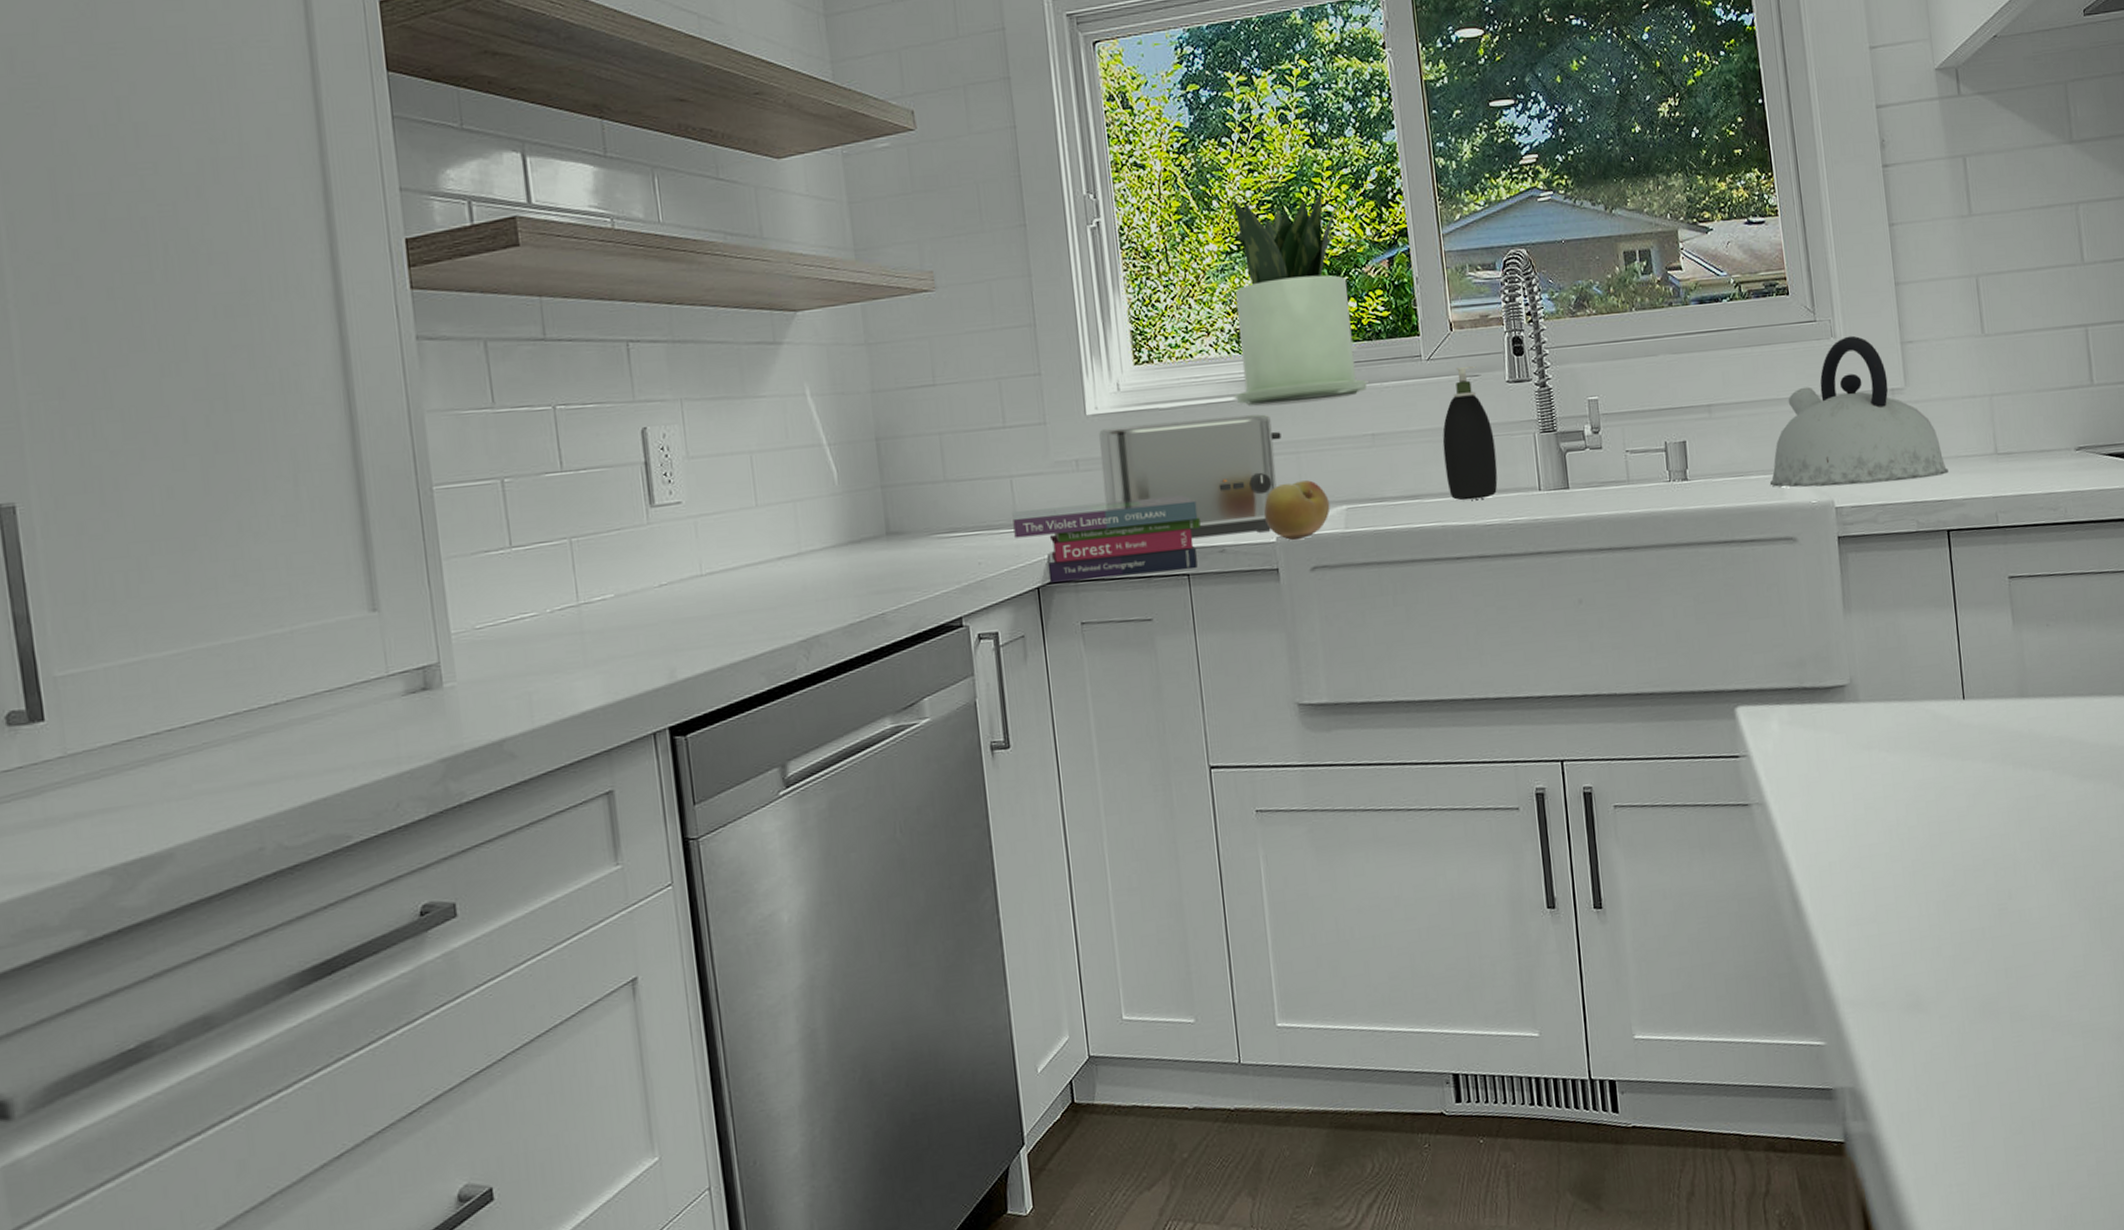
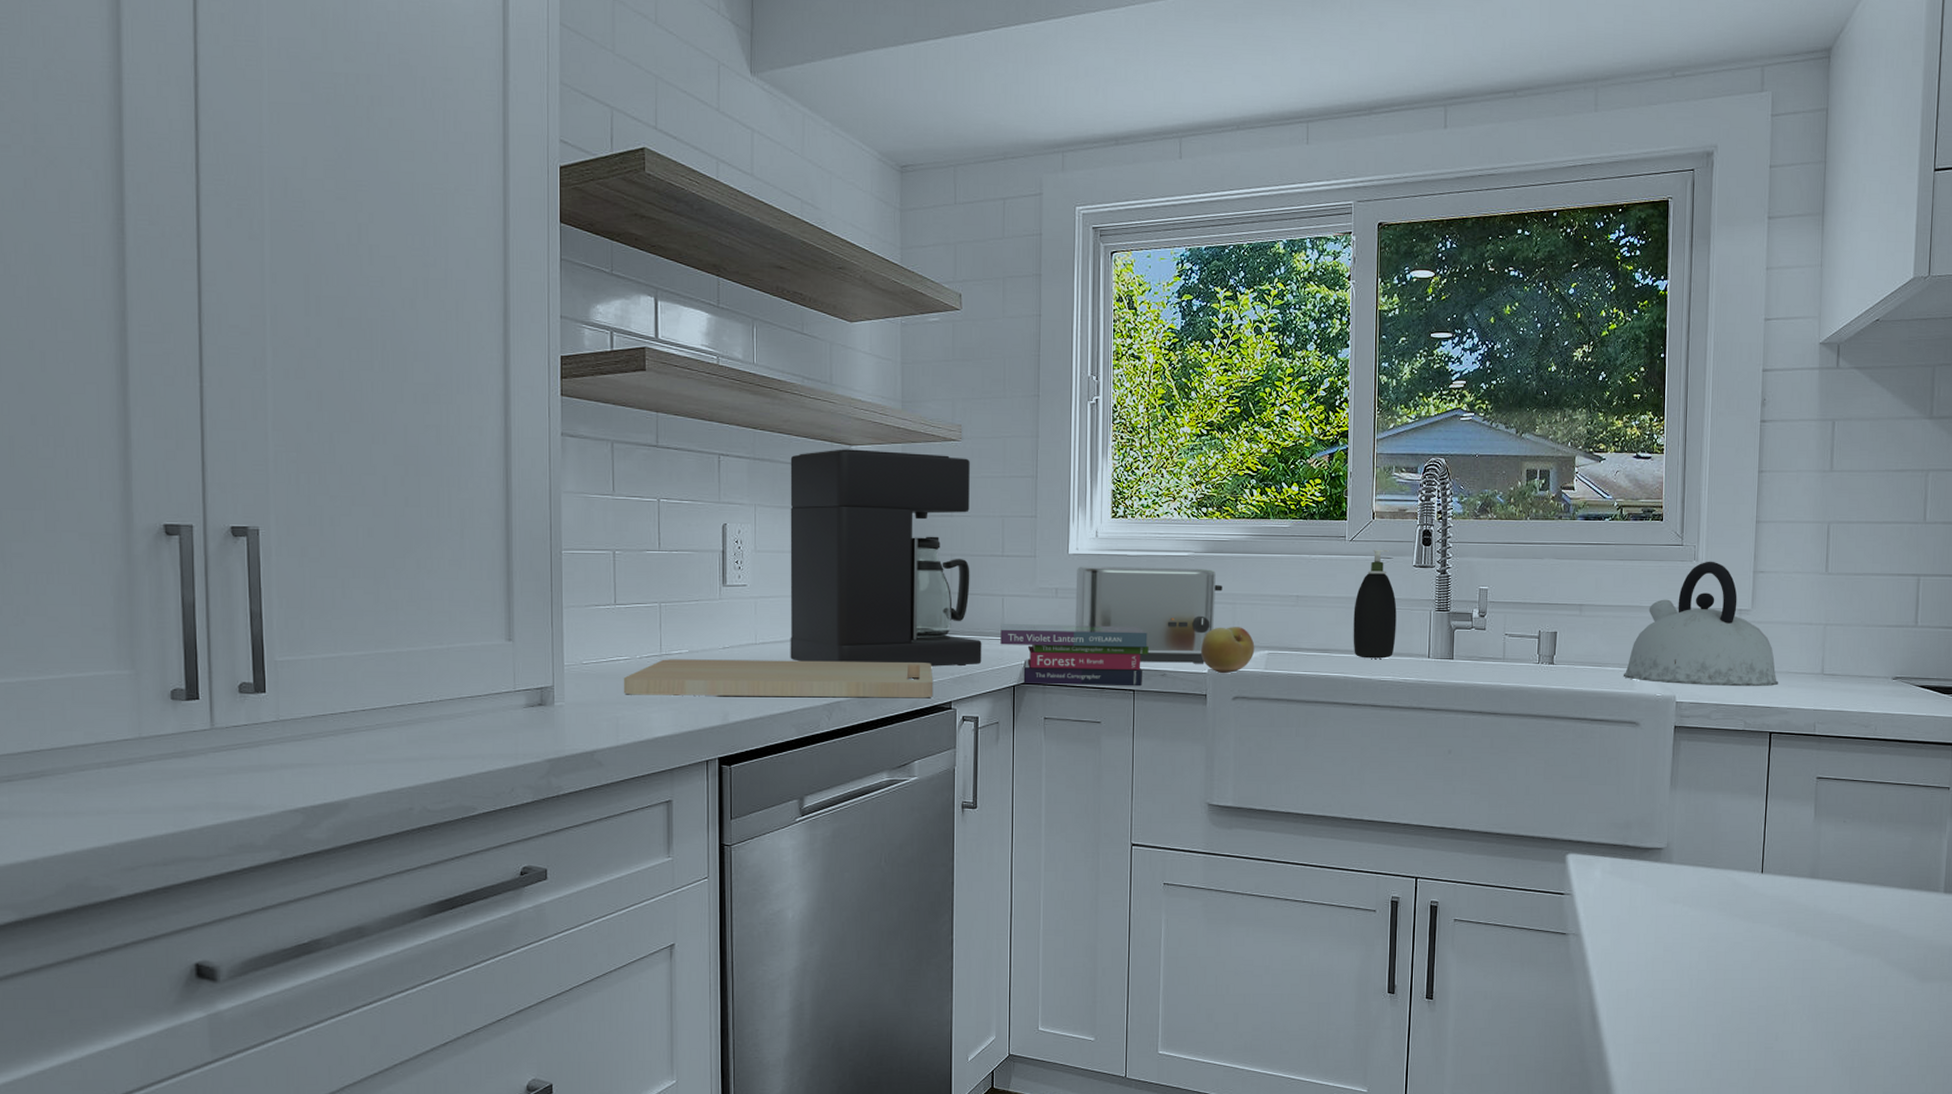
cutting board: none [531,572,938,662] -> present [623,659,933,698]
coffee maker: none [720,310,994,591] -> present [790,449,982,667]
planter: present [1231,188,1370,407] -> none [1189,390,1301,564]

